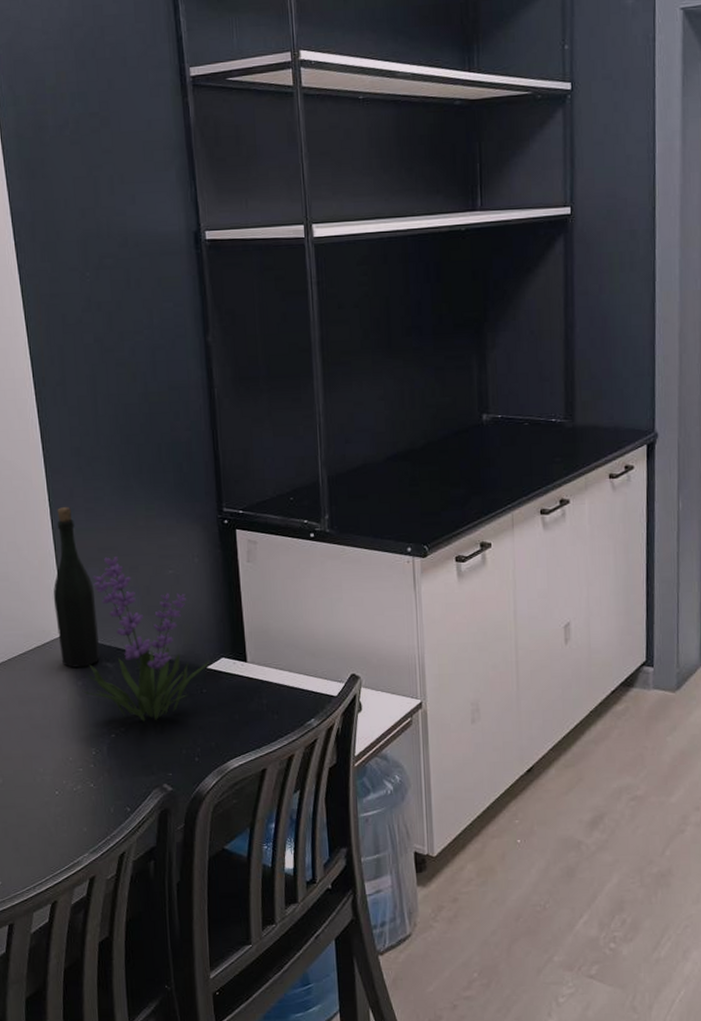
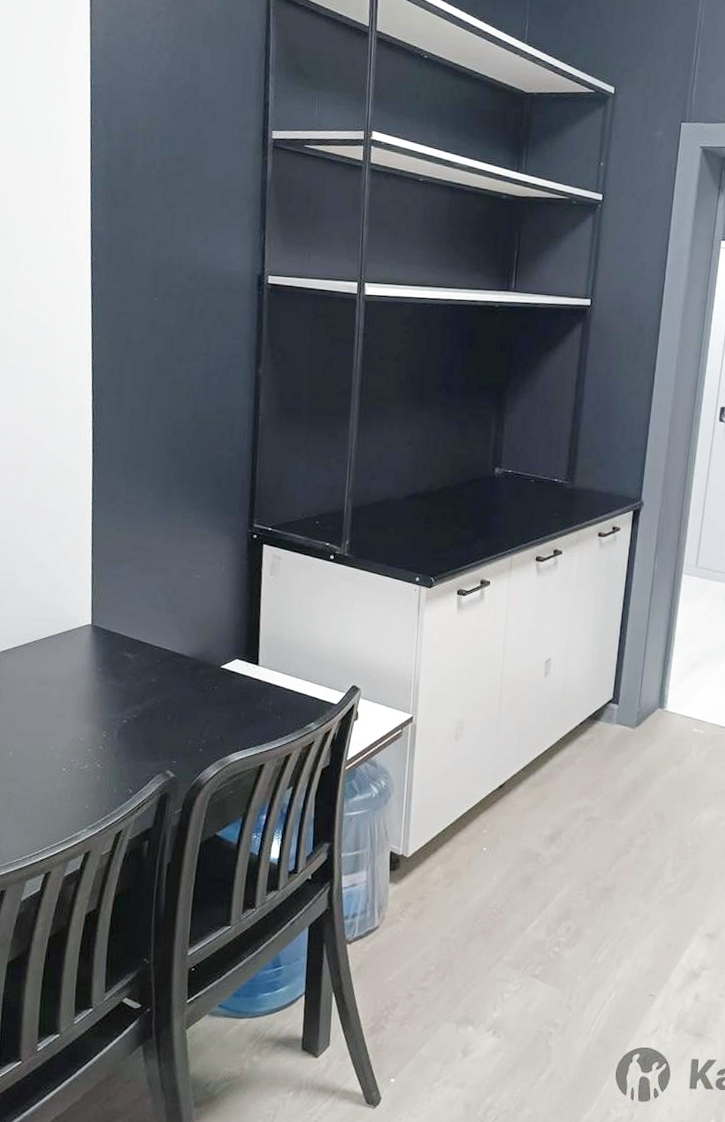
bottle: present [53,507,101,668] -> none [84,506,124,655]
plant: present [82,557,210,722] -> none [100,556,224,711]

